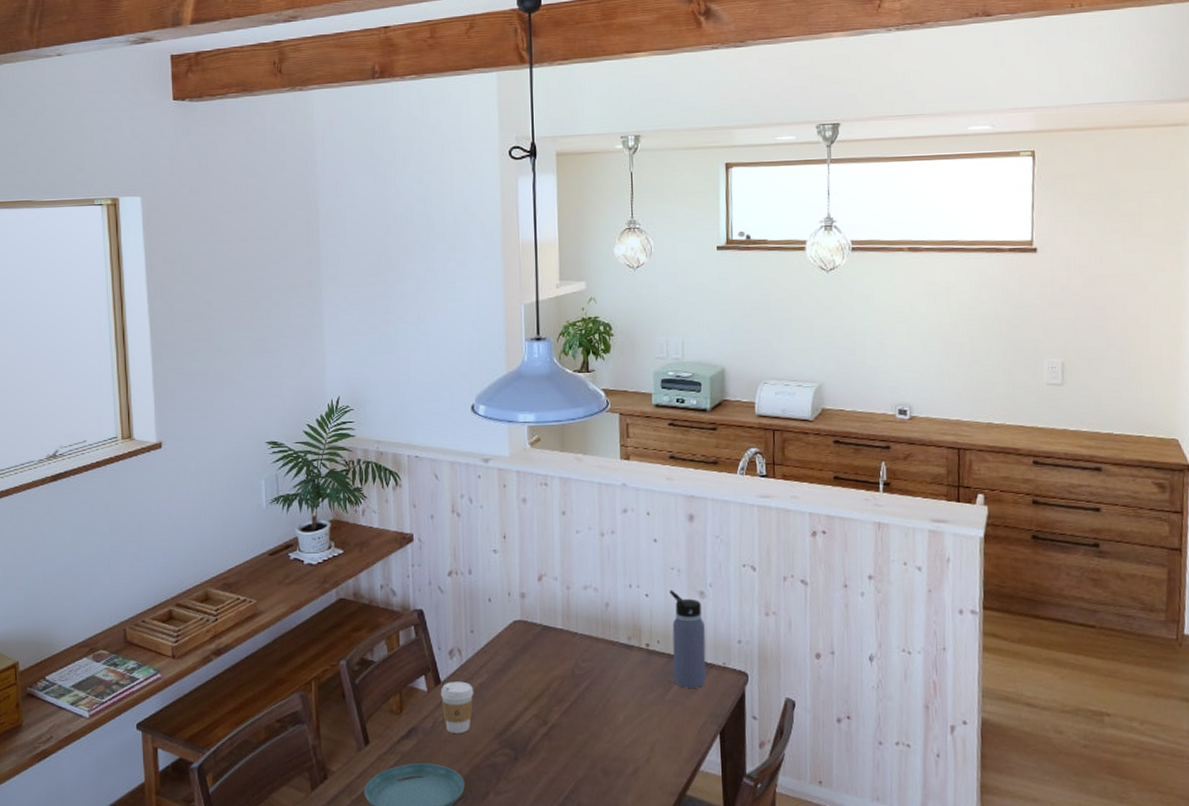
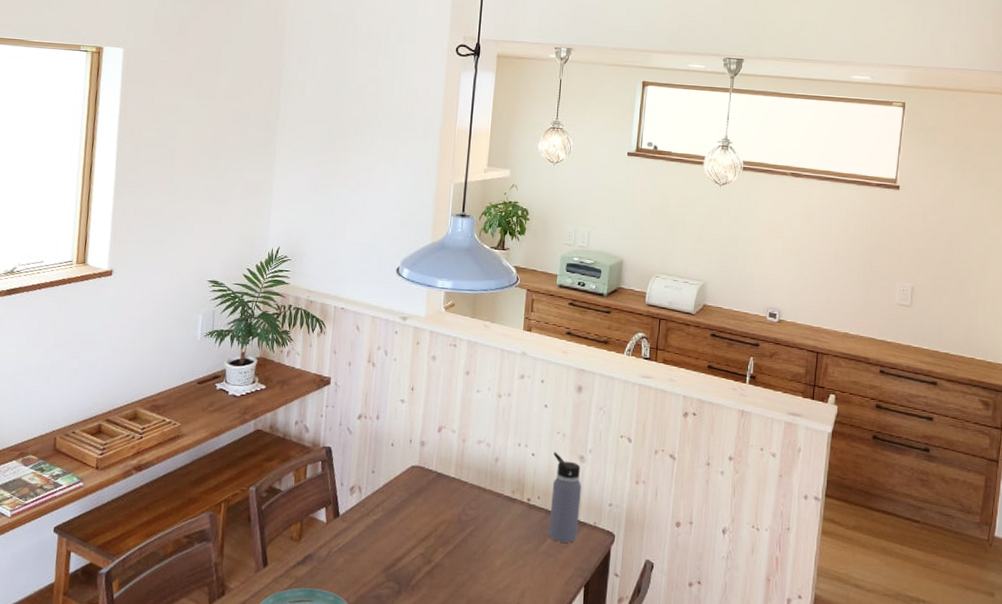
coffee cup: present [440,681,474,733] -> none [337,516,369,564]

